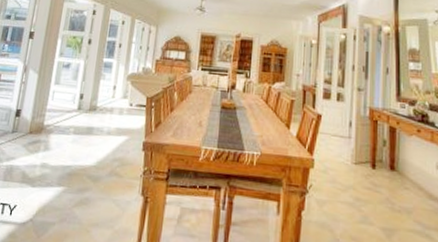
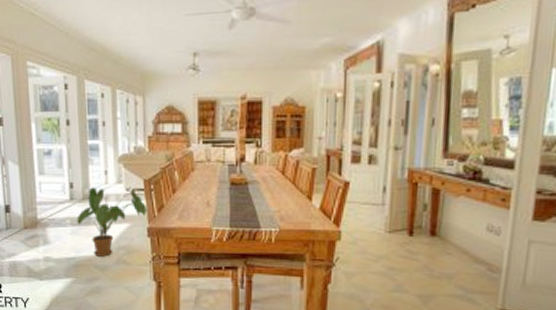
house plant: none [79,99,146,168] -> present [76,186,146,257]

